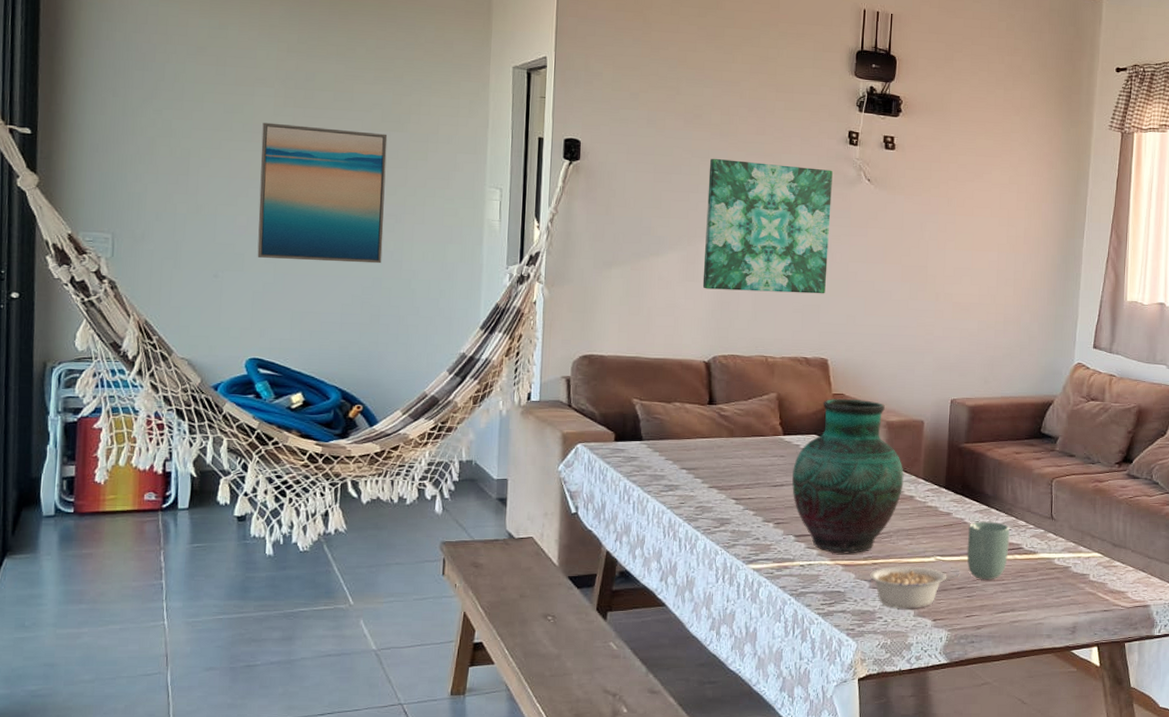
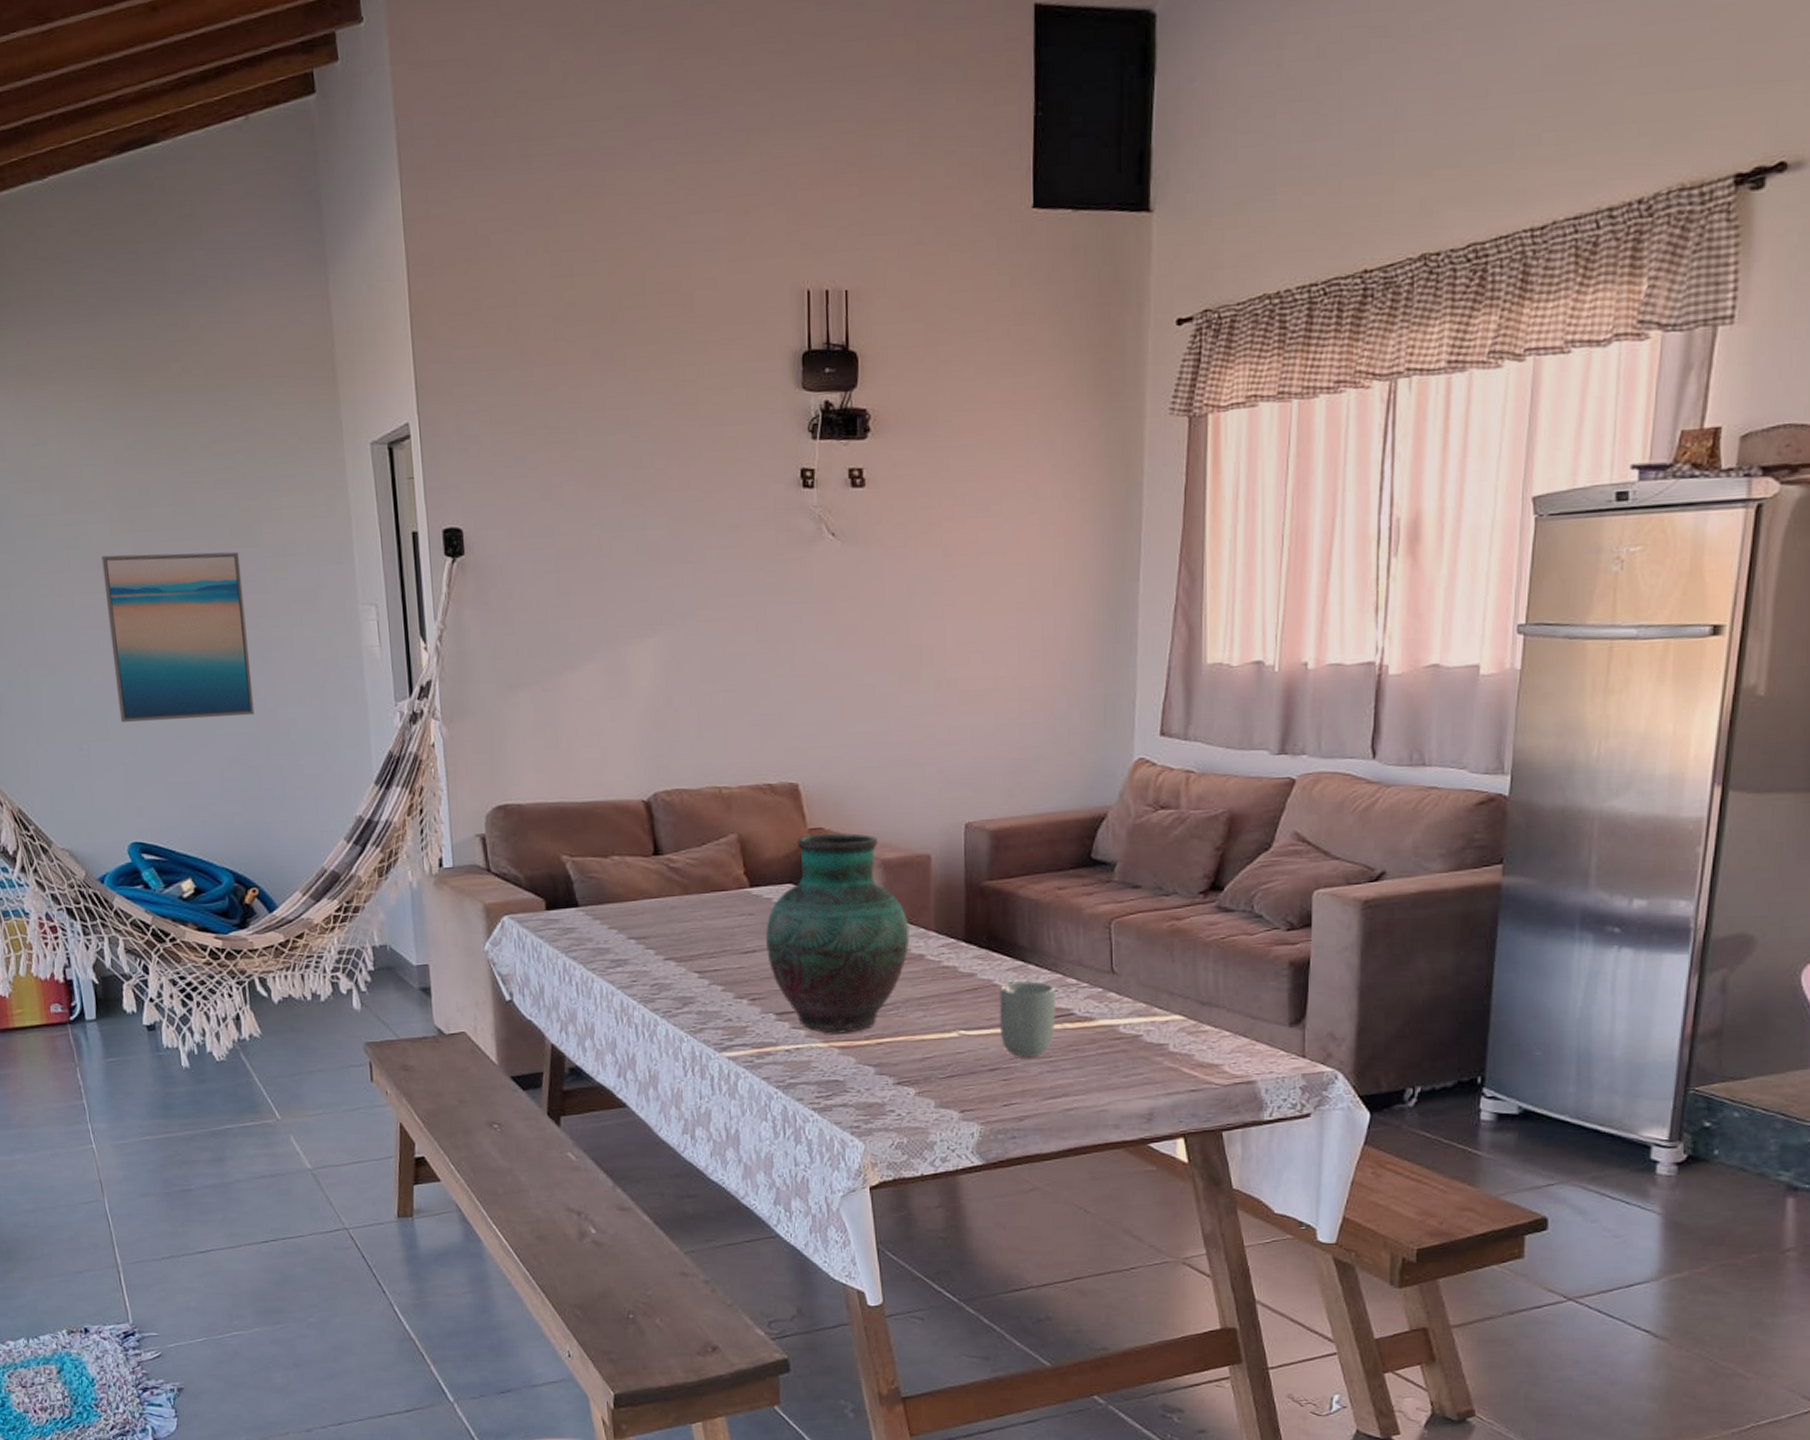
wall art: present [702,158,833,294] -> none [623,526,788,707]
legume: present [869,566,960,608] -> none [873,1044,993,1098]

